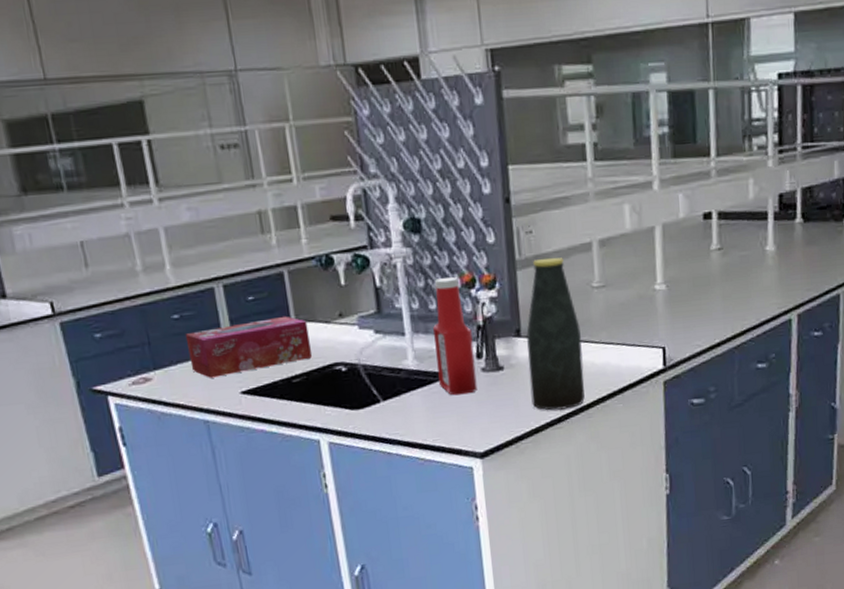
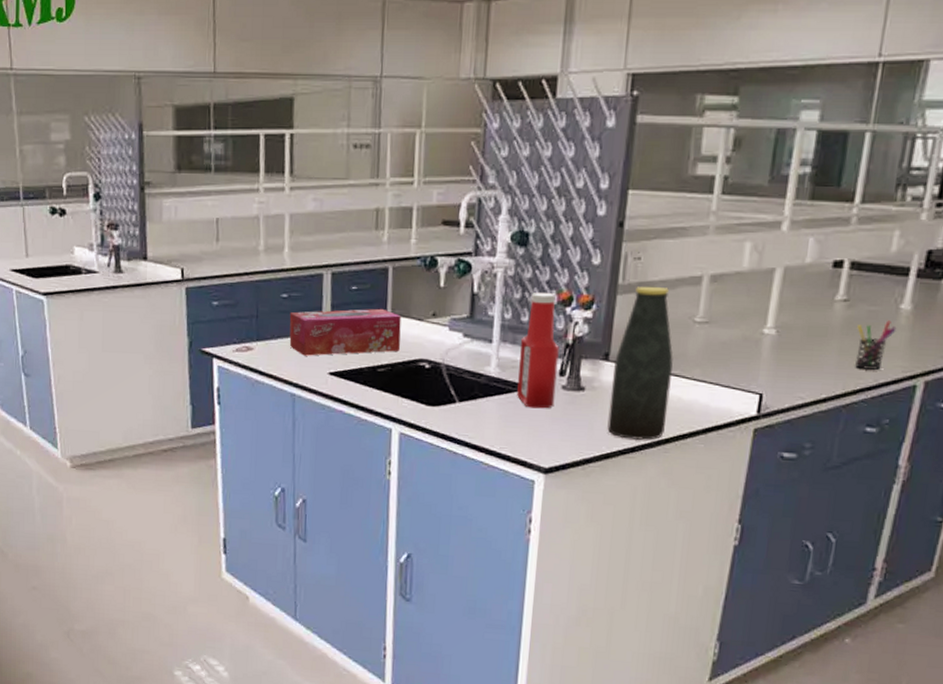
pen holder: none [734,262,766,311] -> present [855,320,897,370]

